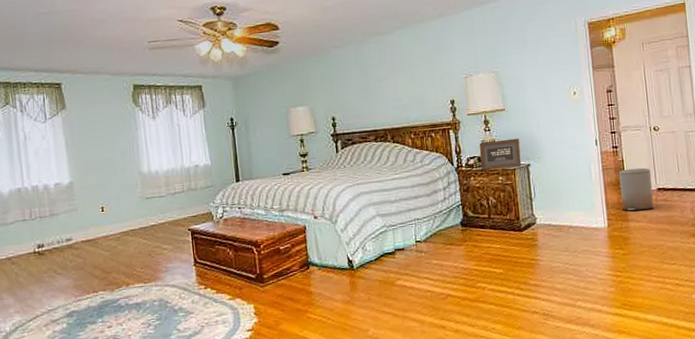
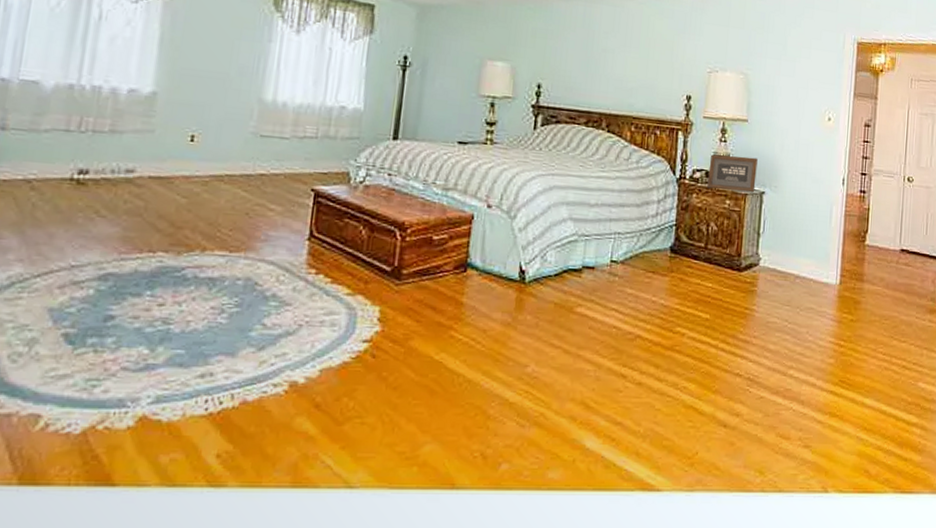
pedal bin: present [619,167,654,212] -> none [859,219,897,273]

